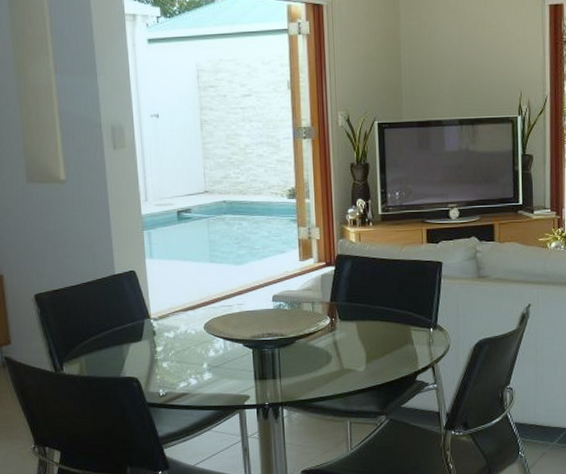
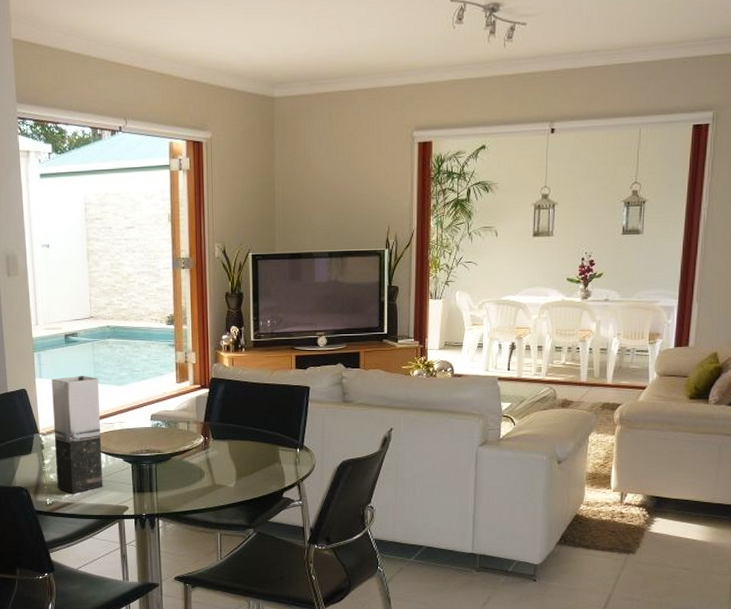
vase: none [163,255,222,383] -> present [51,376,103,494]

